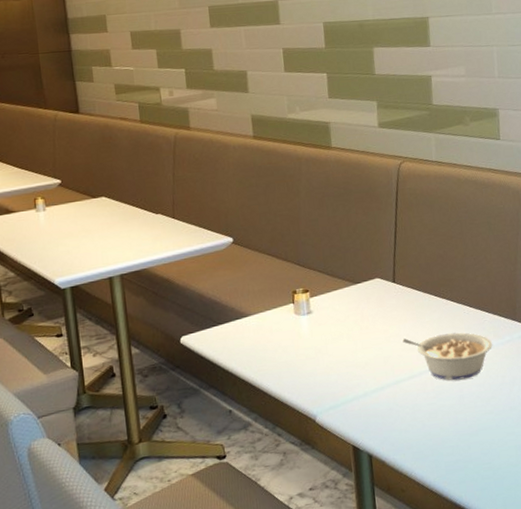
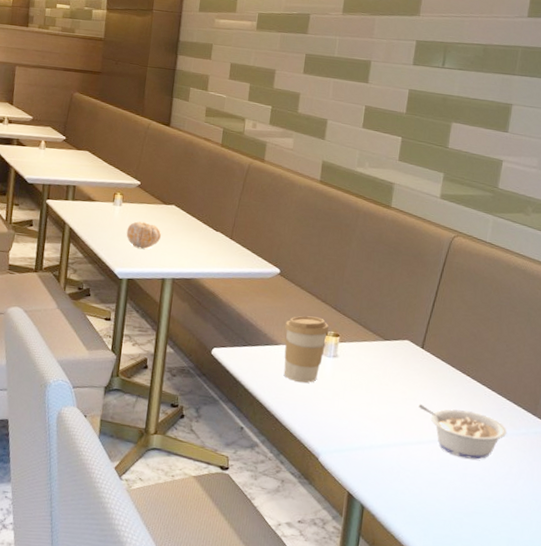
fruit: none [57,222,98,252] -> present [126,221,162,249]
coffee cup: none [251,277,298,349] -> present [283,316,329,383]

